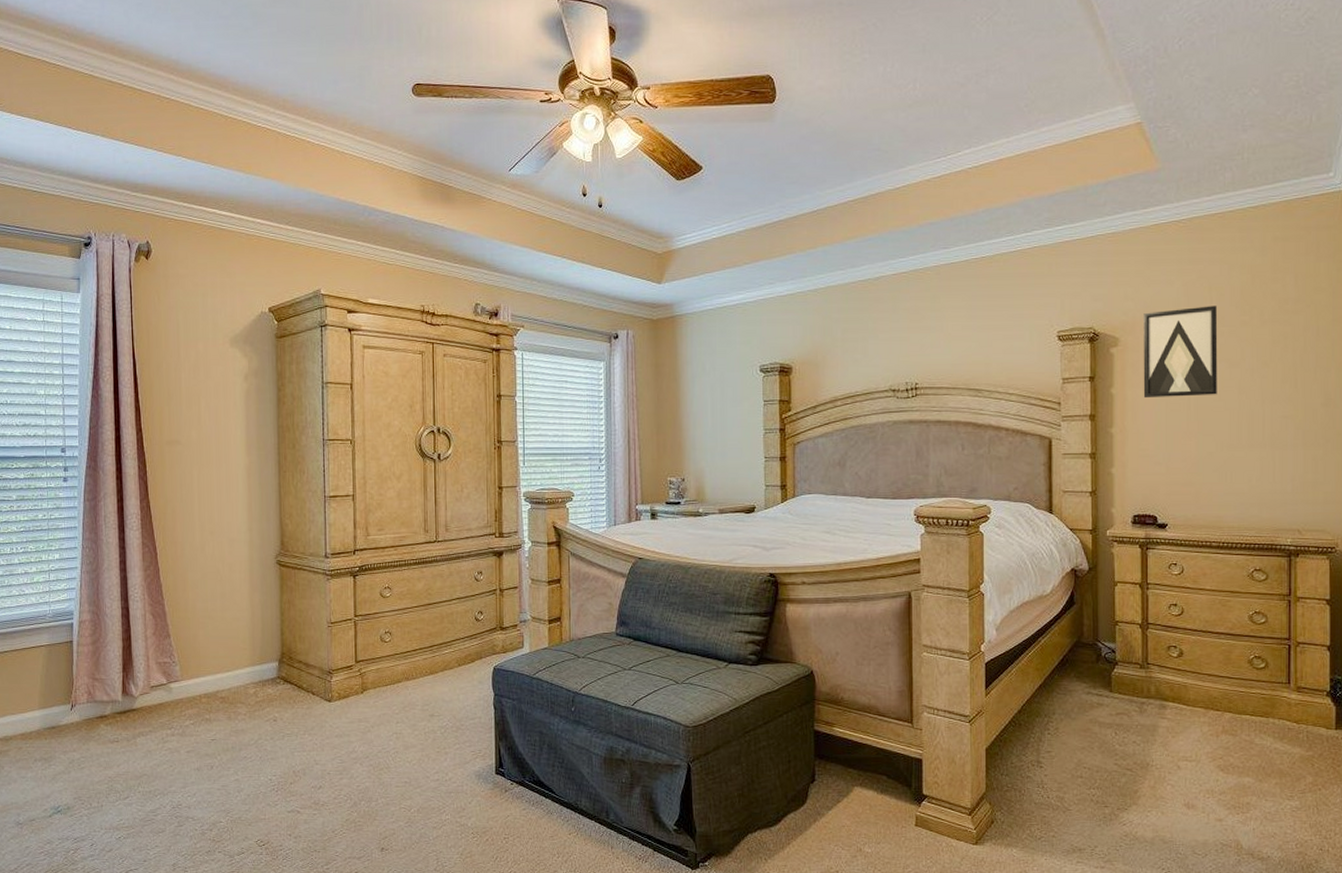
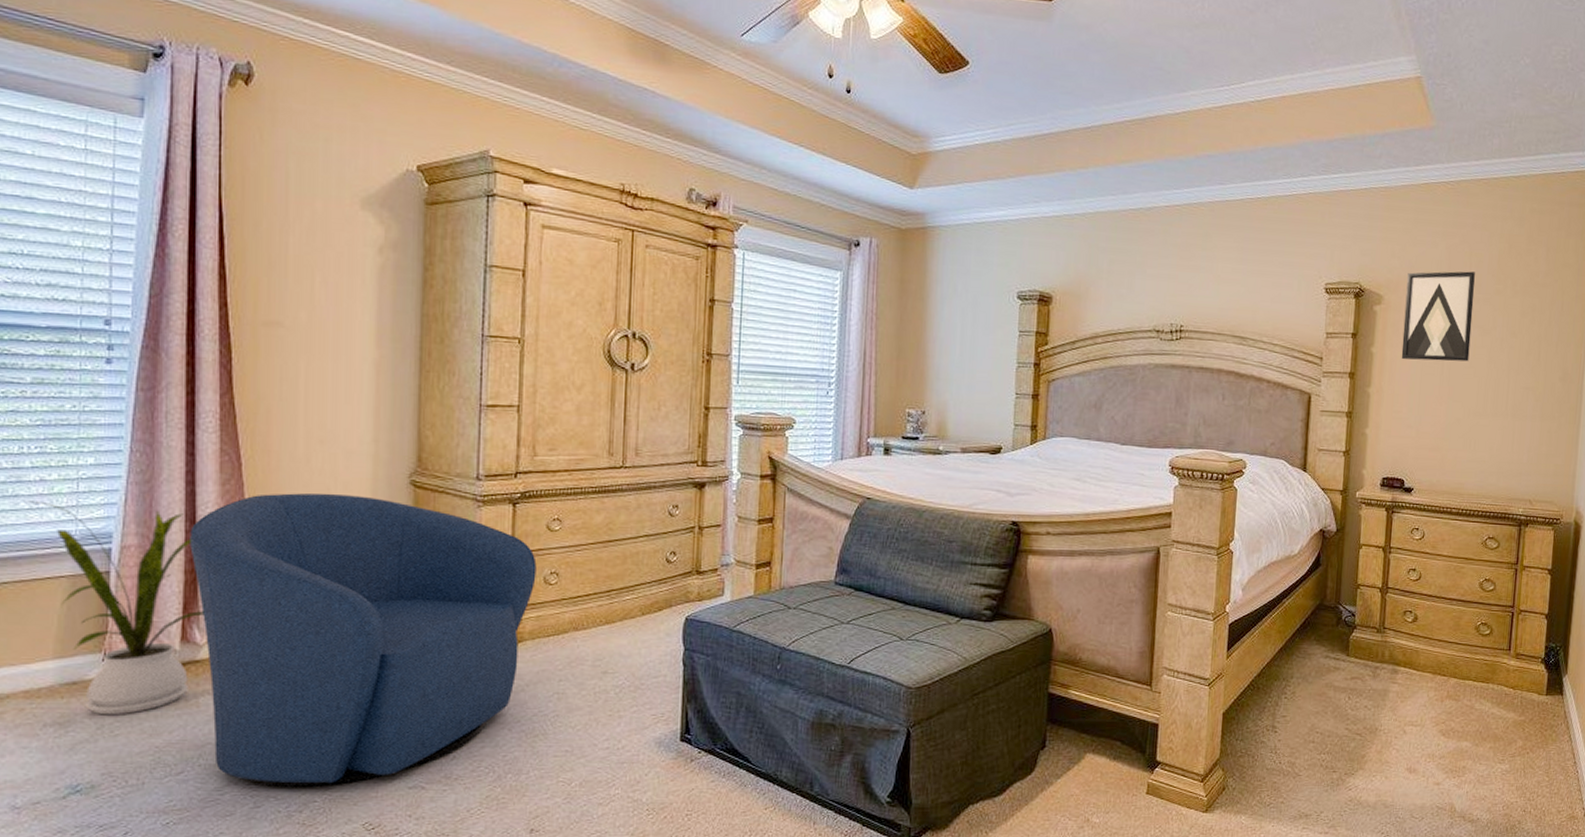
house plant: none [15,589,137,753] -> present [23,500,204,715]
armchair: none [125,573,374,812] -> present [190,493,537,790]

